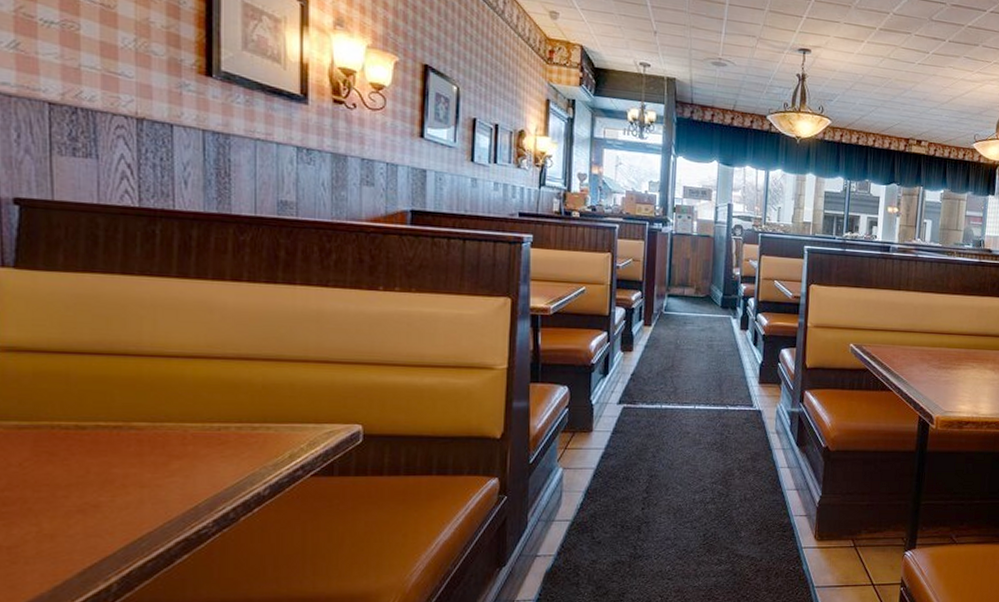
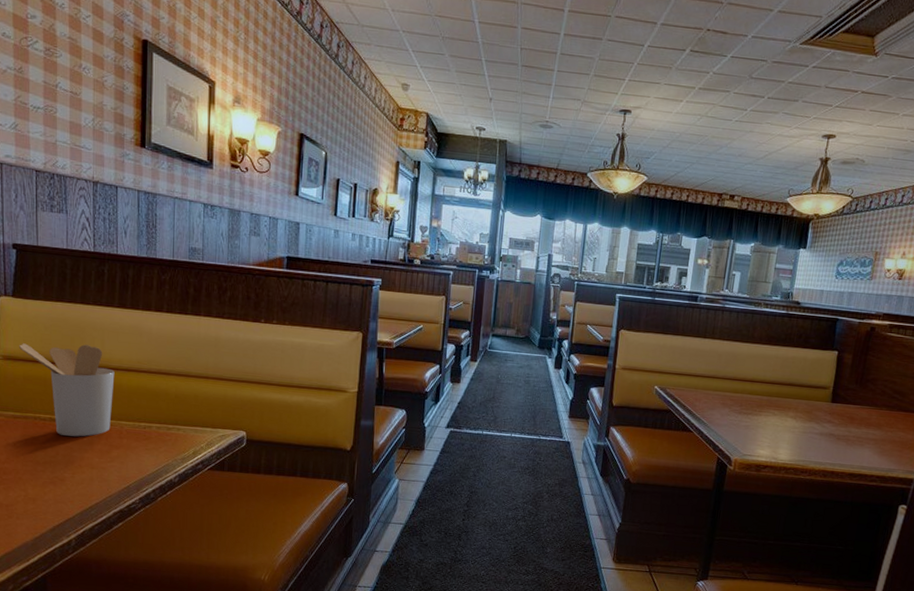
utensil holder: none [26,327,174,447] -> present [19,343,115,437]

